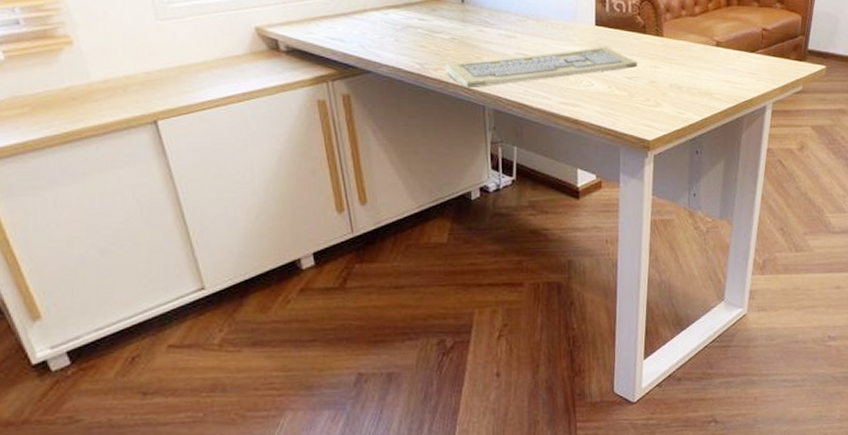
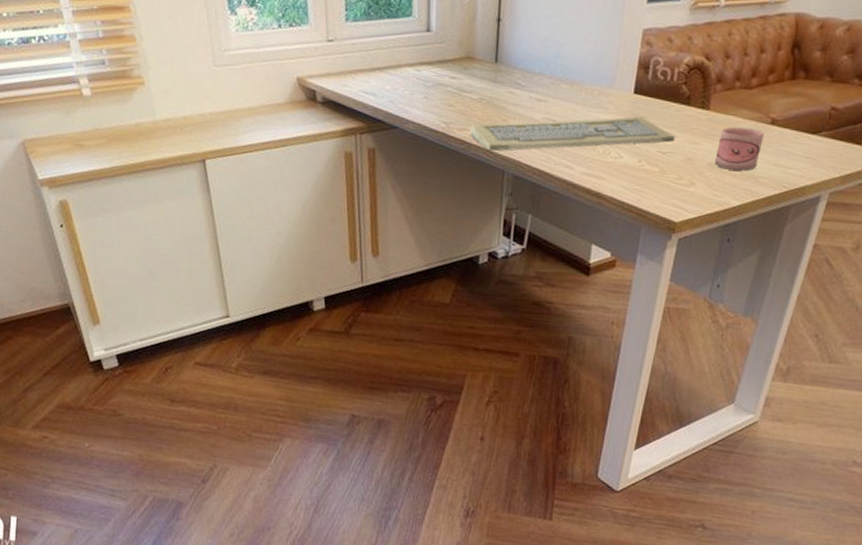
mug: none [674,50,712,89] -> present [714,127,764,171]

